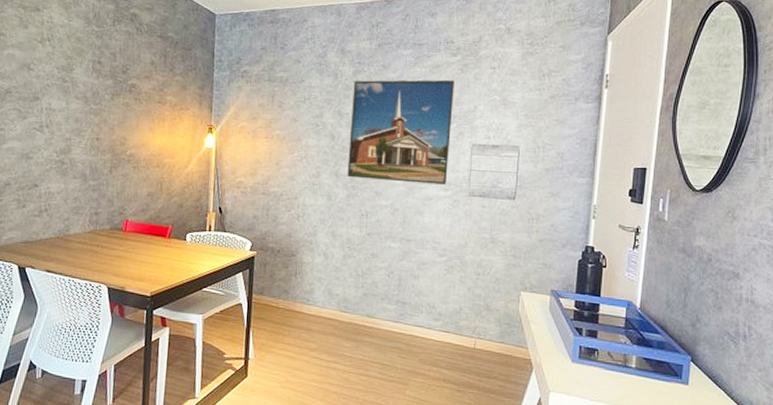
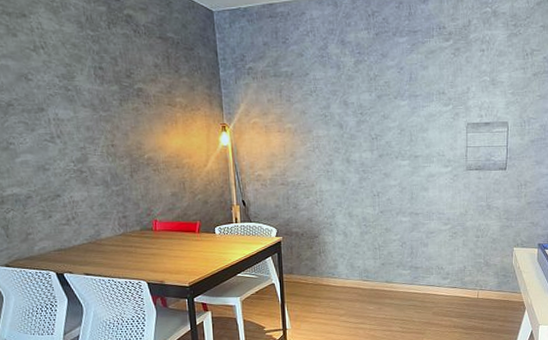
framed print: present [347,79,454,185] -> none [356,64,449,163]

